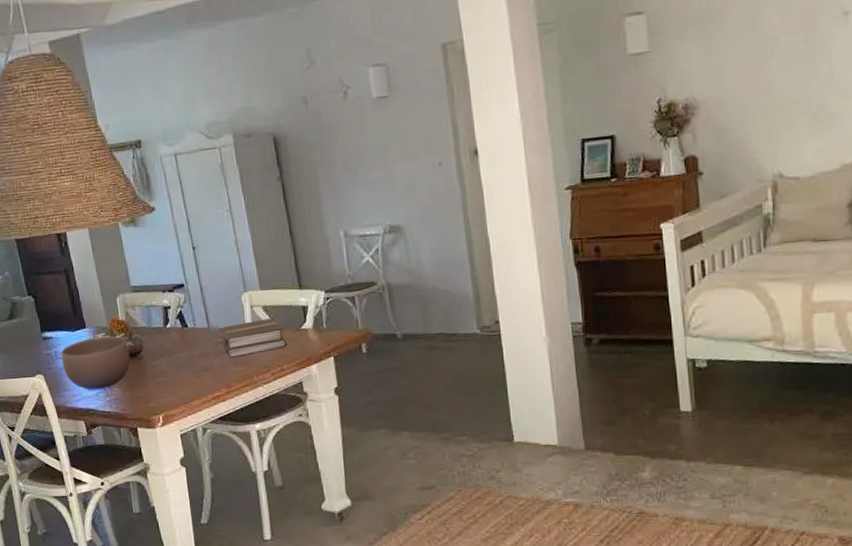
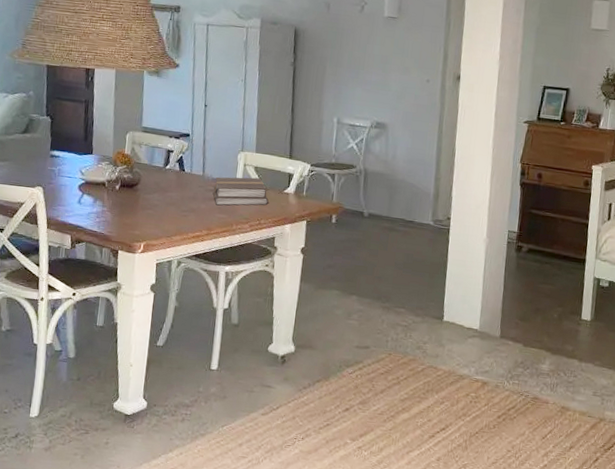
bowl: present [60,335,131,390] -> none [62,163,128,211]

